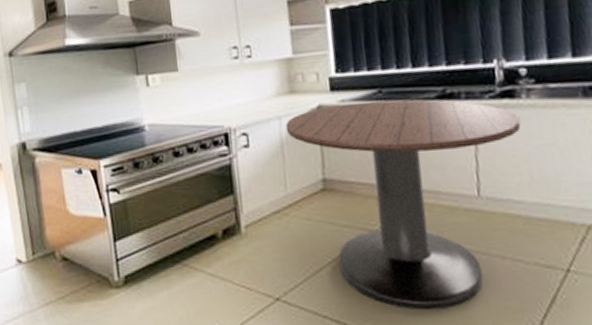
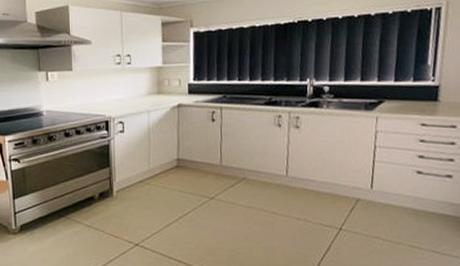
dining table: present [285,99,521,311] -> none [152,103,321,254]

